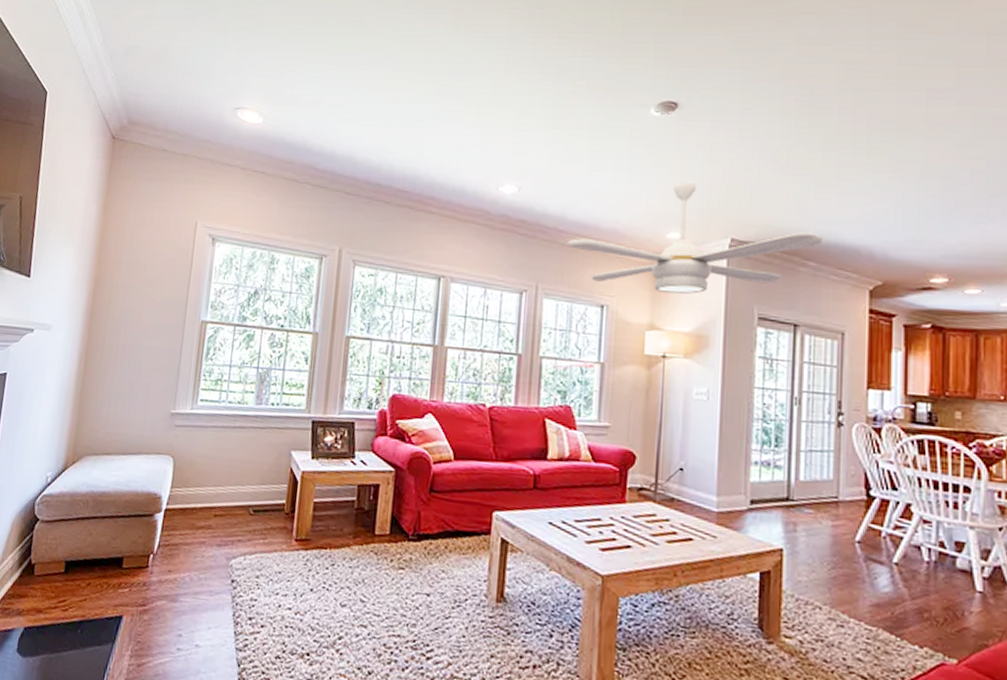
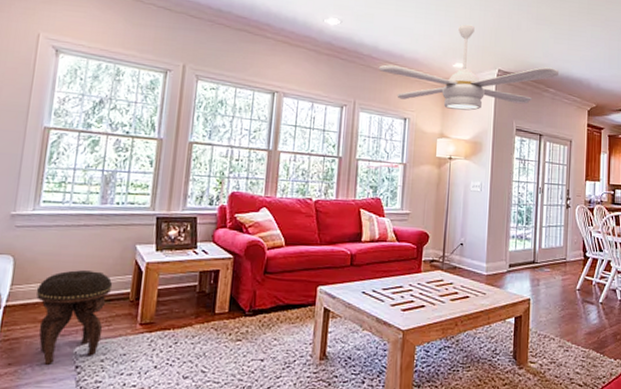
footstool: none [194,475,268,576] -> present [36,270,113,365]

